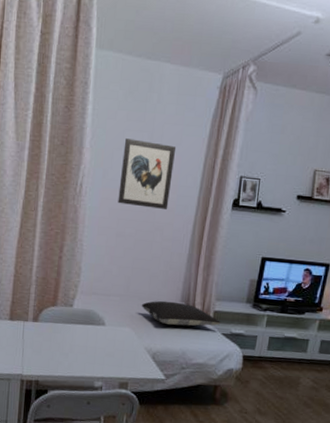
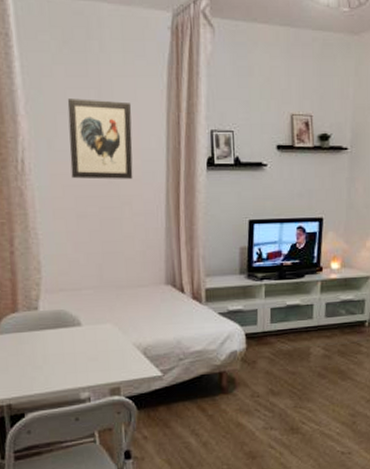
pillow: present [141,300,221,327] -> none [120,285,215,314]

